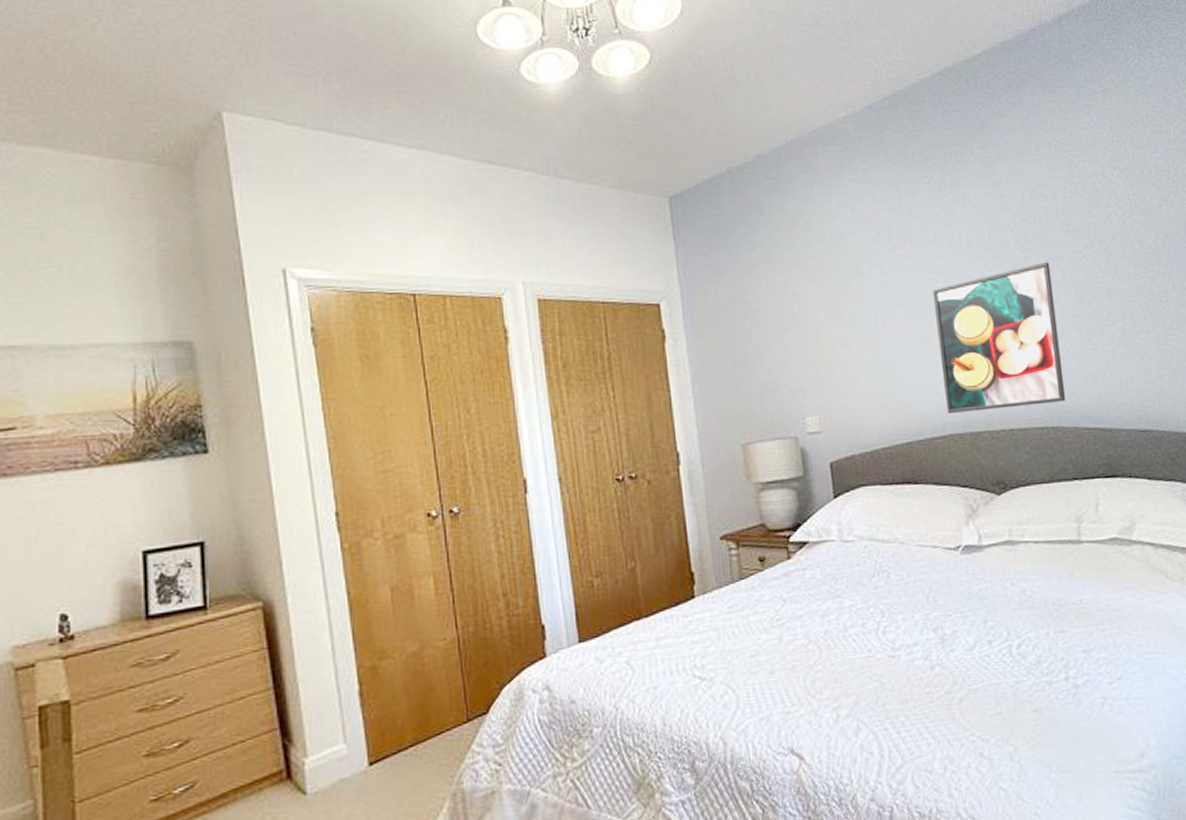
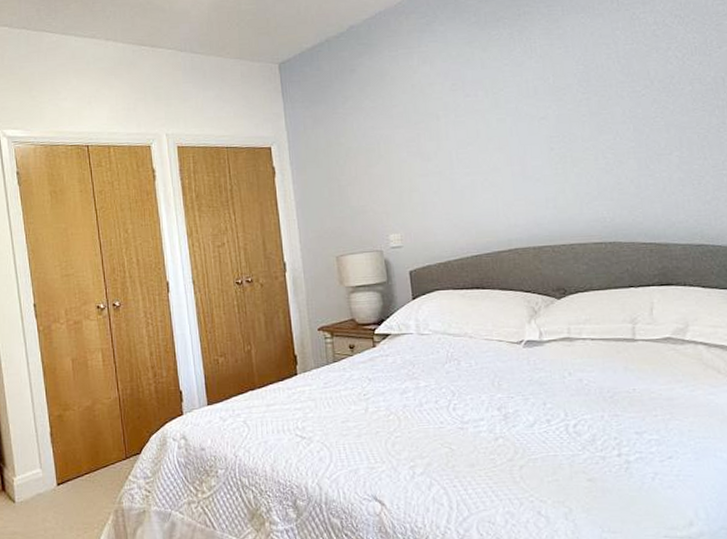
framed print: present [932,261,1067,414] -> none [501,101,624,232]

